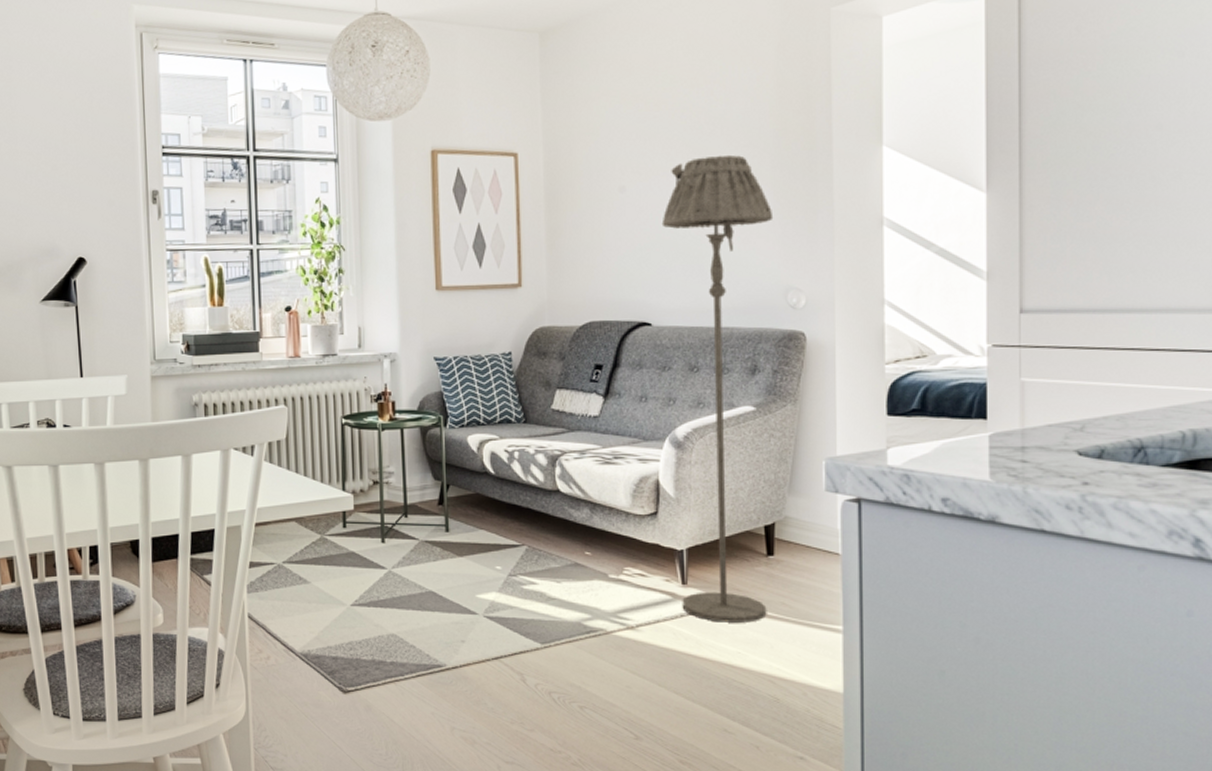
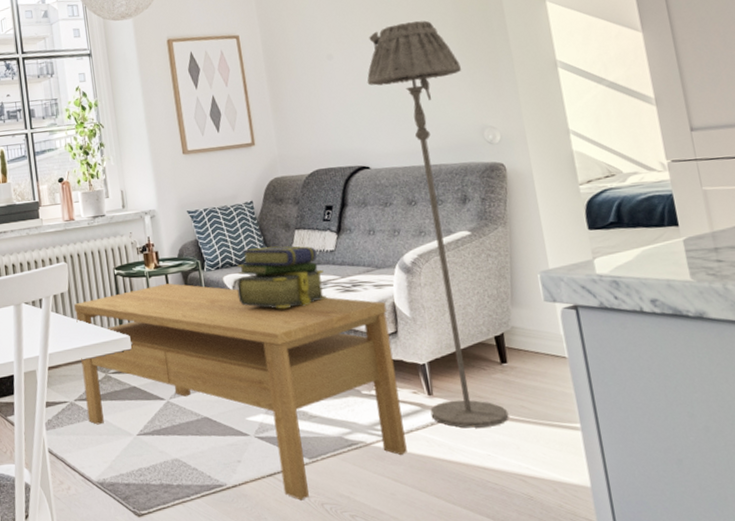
coffee table: none [291,438,650,687] -> present [73,283,407,500]
stack of books: none [482,406,583,478] -> present [236,246,326,309]

